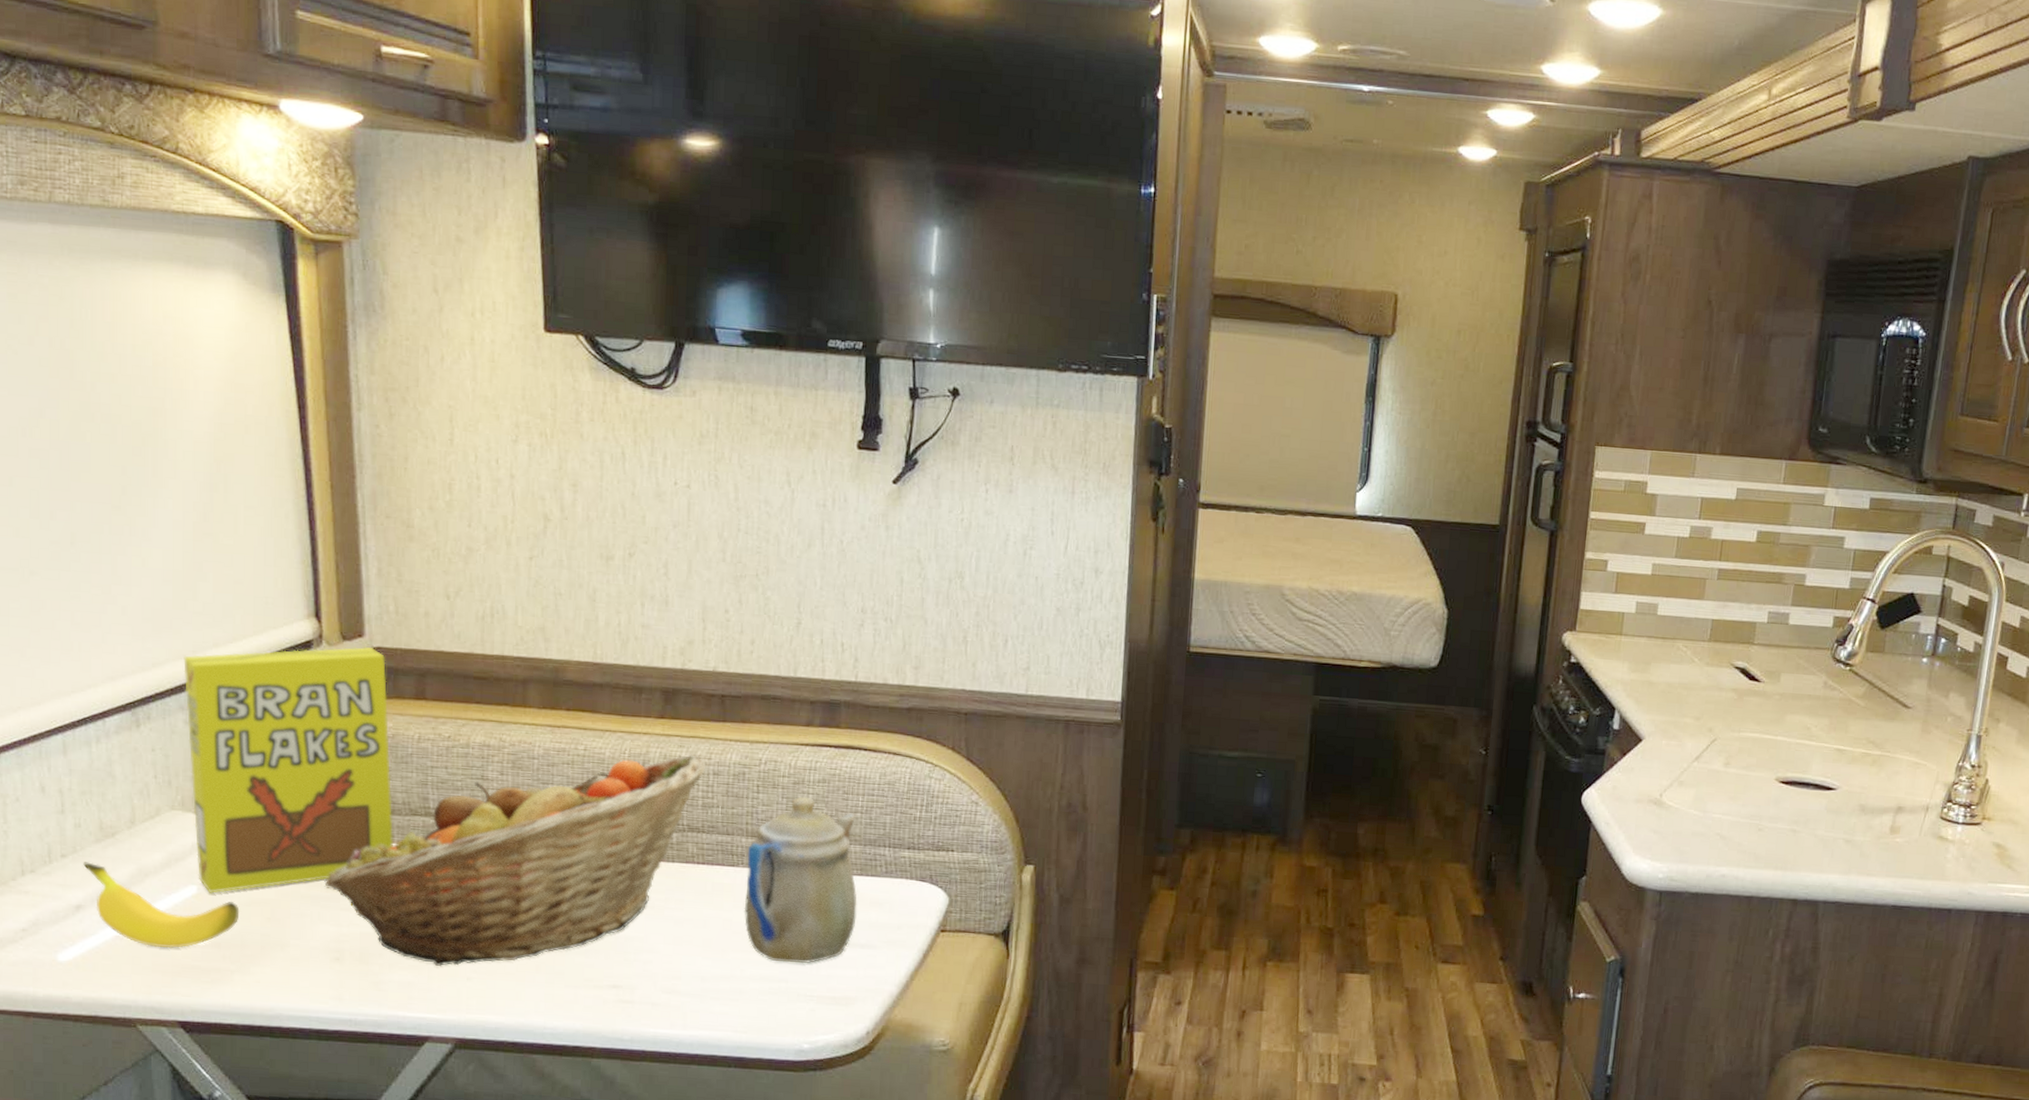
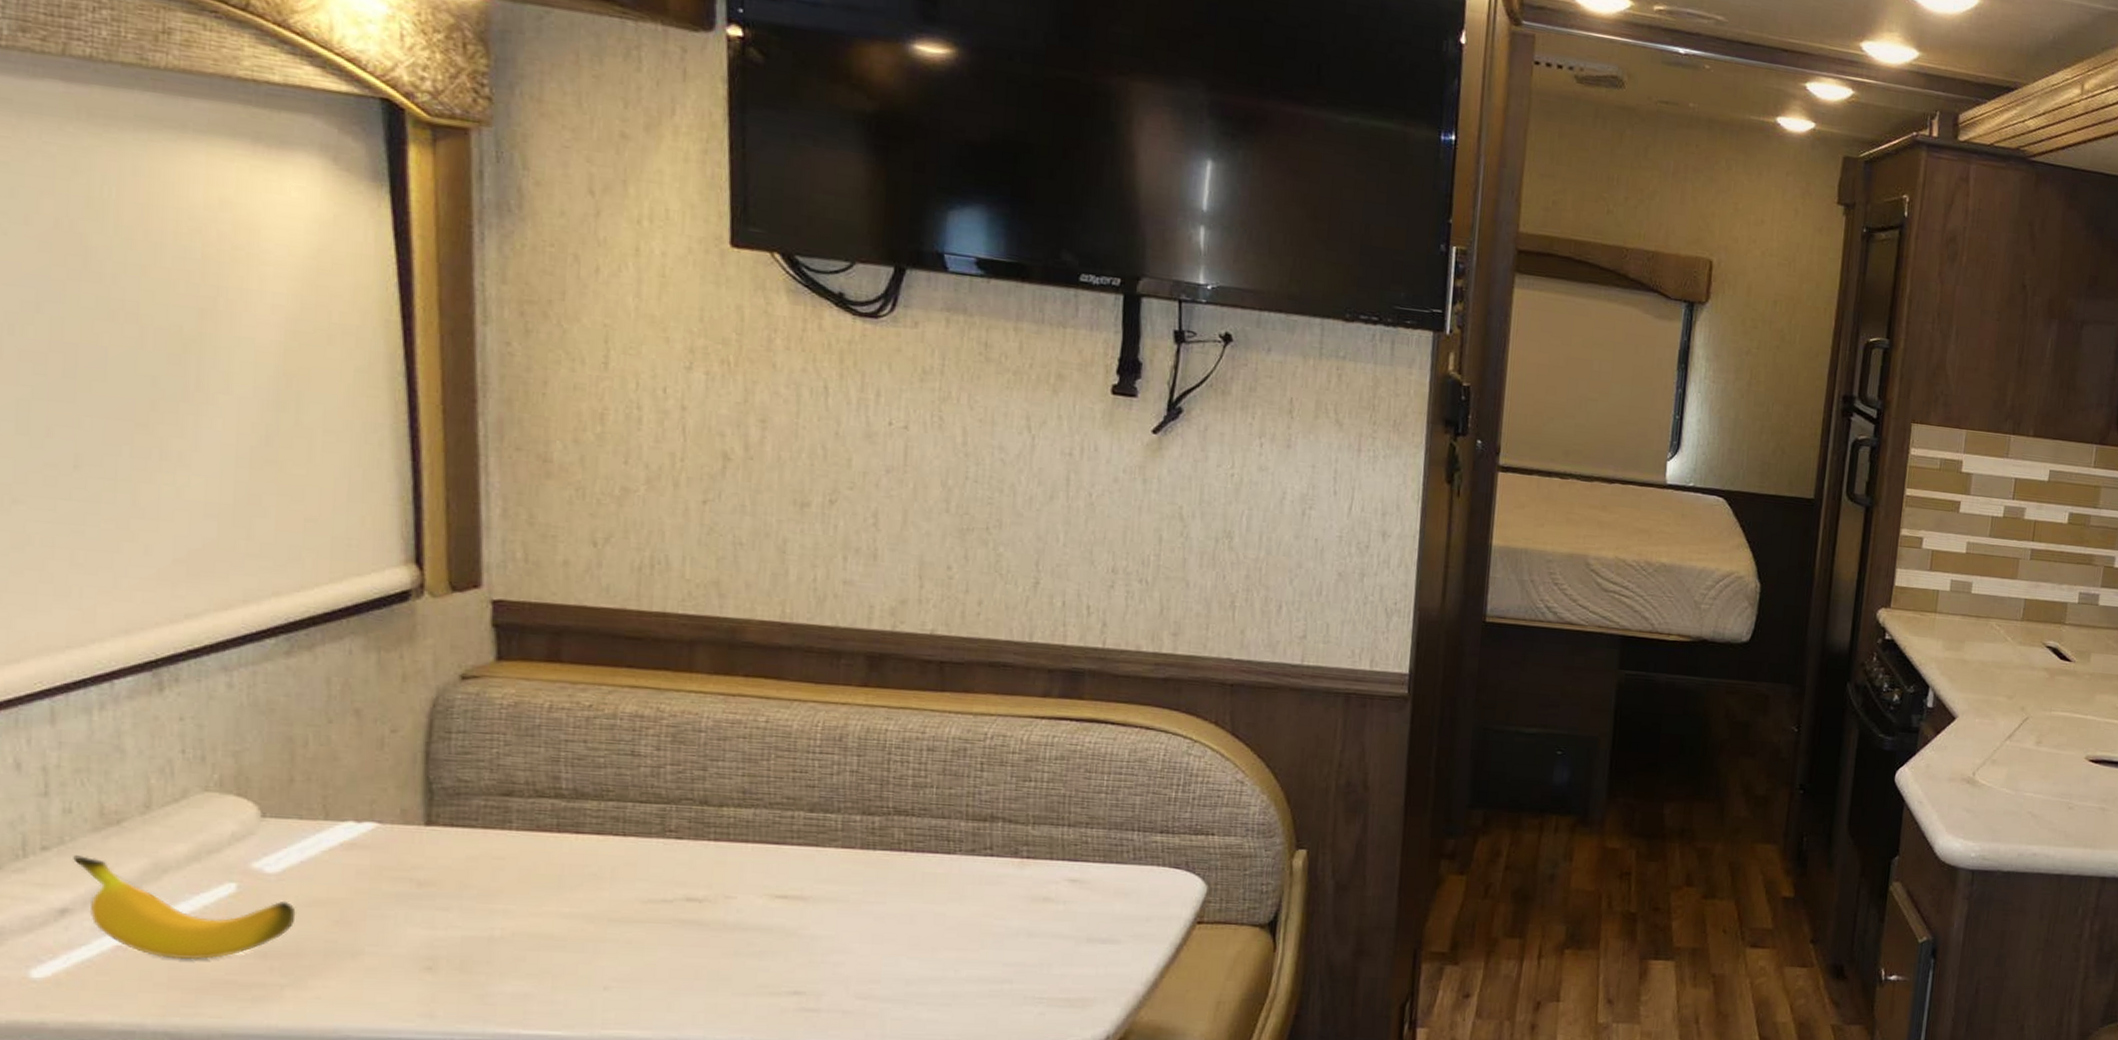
cereal box: present [183,647,393,893] -> none [229,600,512,892]
fruit basket: present [324,755,707,966] -> none [415,728,919,974]
teapot: present [744,796,857,963] -> none [960,775,1099,962]

